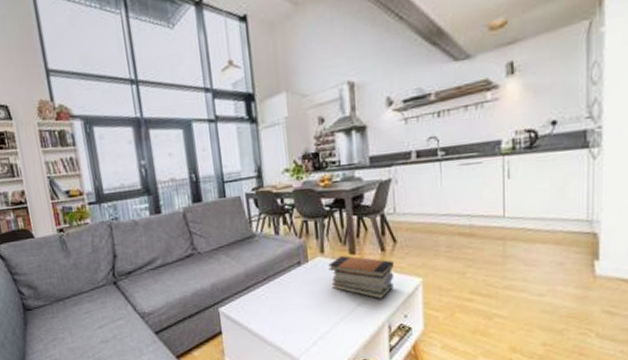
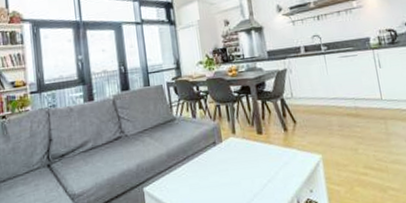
book stack: present [328,255,394,299] -> none [240,135,298,175]

